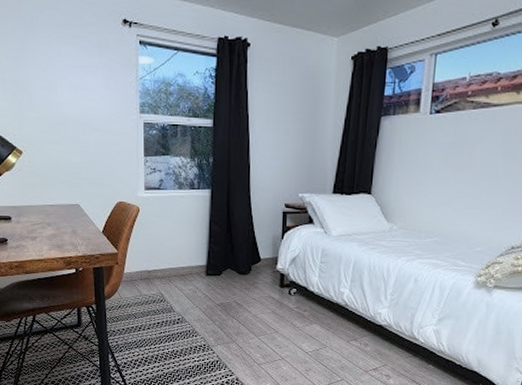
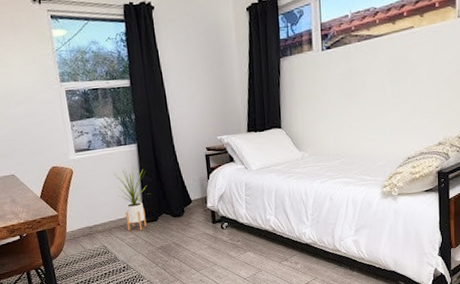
house plant: none [181,213,216,284] -> present [113,166,149,231]

